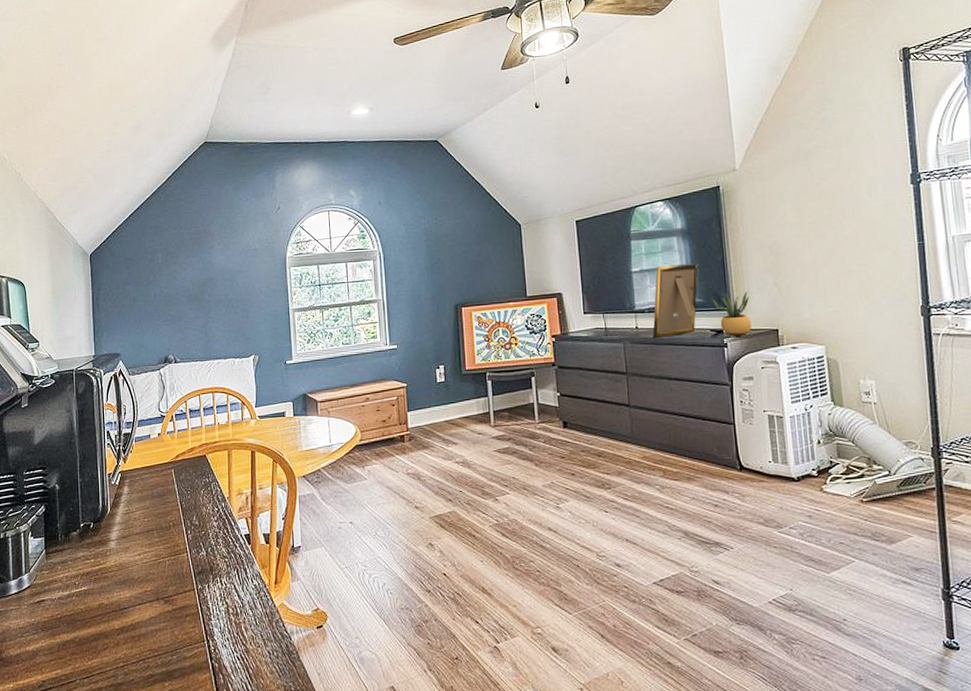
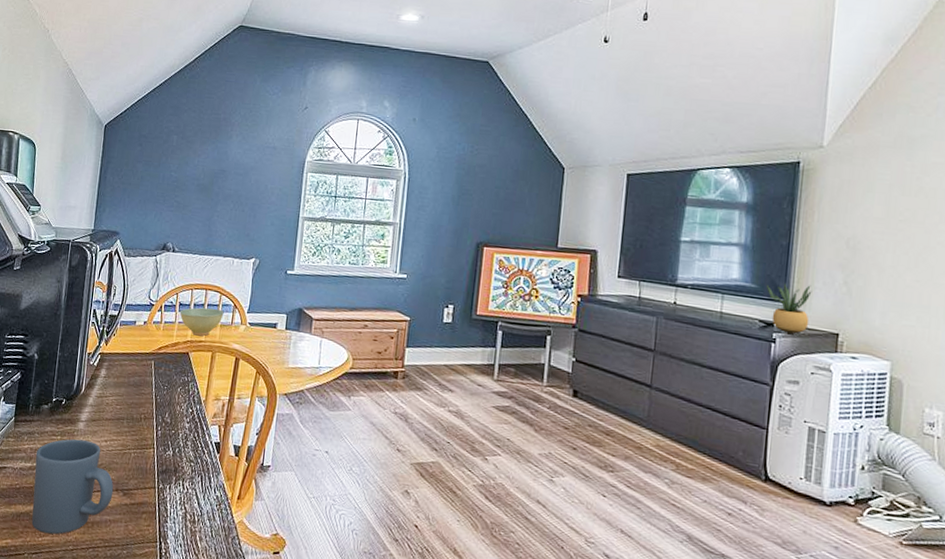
mug: none [72,558,155,656] -> present [31,439,114,535]
bowl: none [191,408,233,438] -> present [179,307,224,336]
picture frame: present [653,264,699,339] -> none [692,239,759,321]

